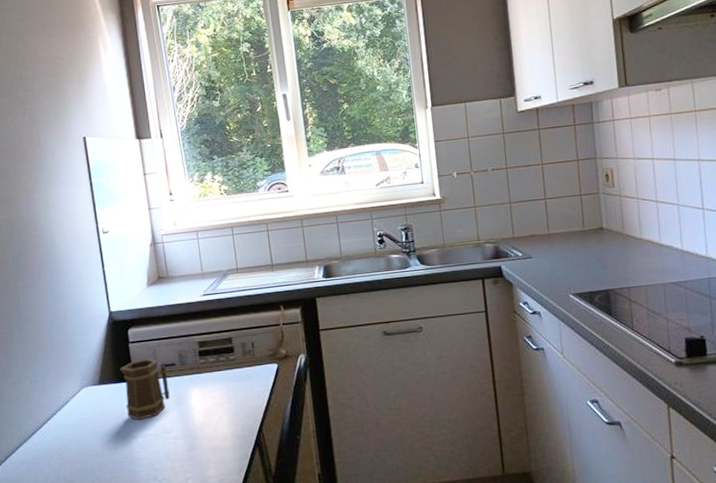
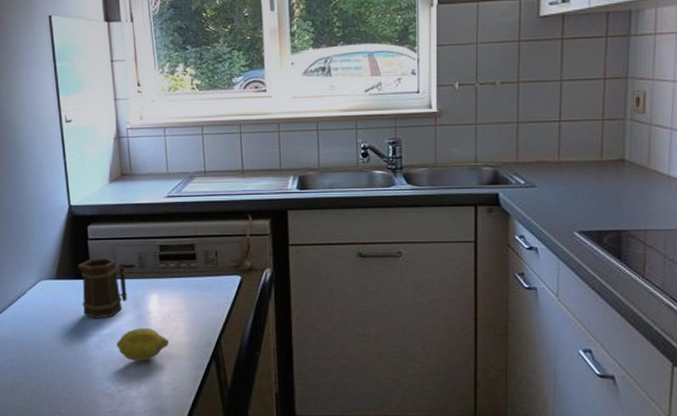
fruit: none [162,423,213,458] -> present [117,327,170,361]

